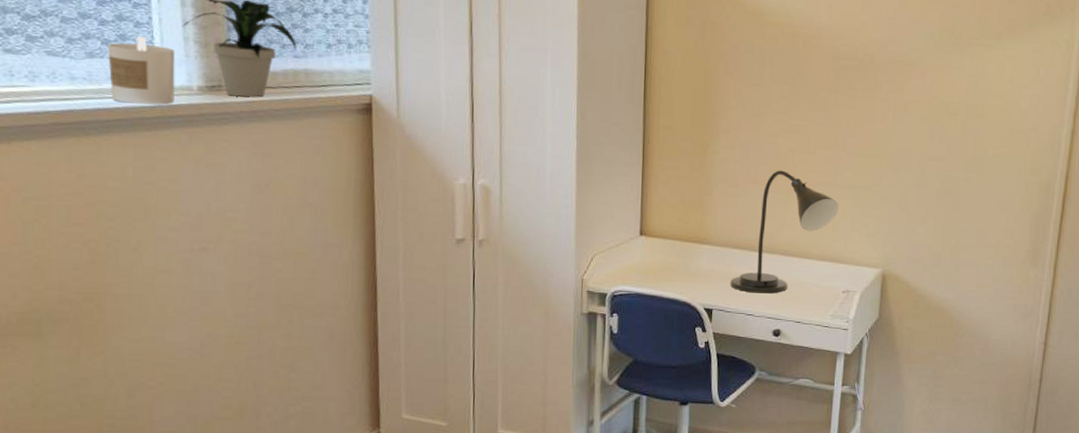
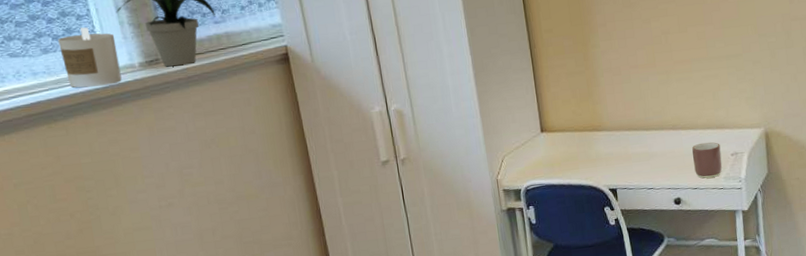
desk lamp: present [730,170,838,294] -> none [628,52,715,169]
mug: none [800,274,832,313] -> present [692,142,723,179]

